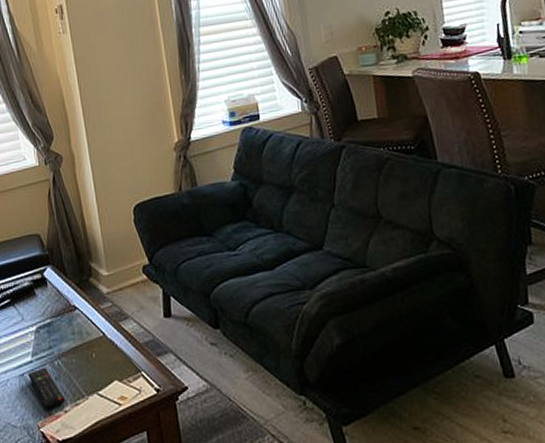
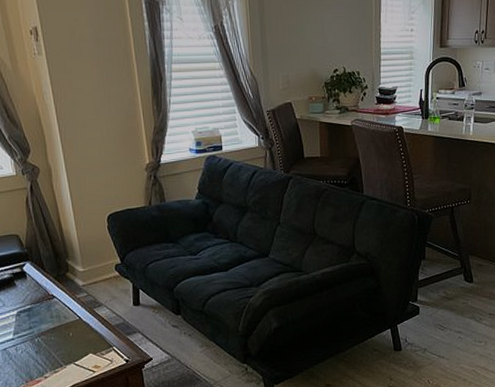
remote control: present [28,367,66,410] -> none [10,343,45,377]

